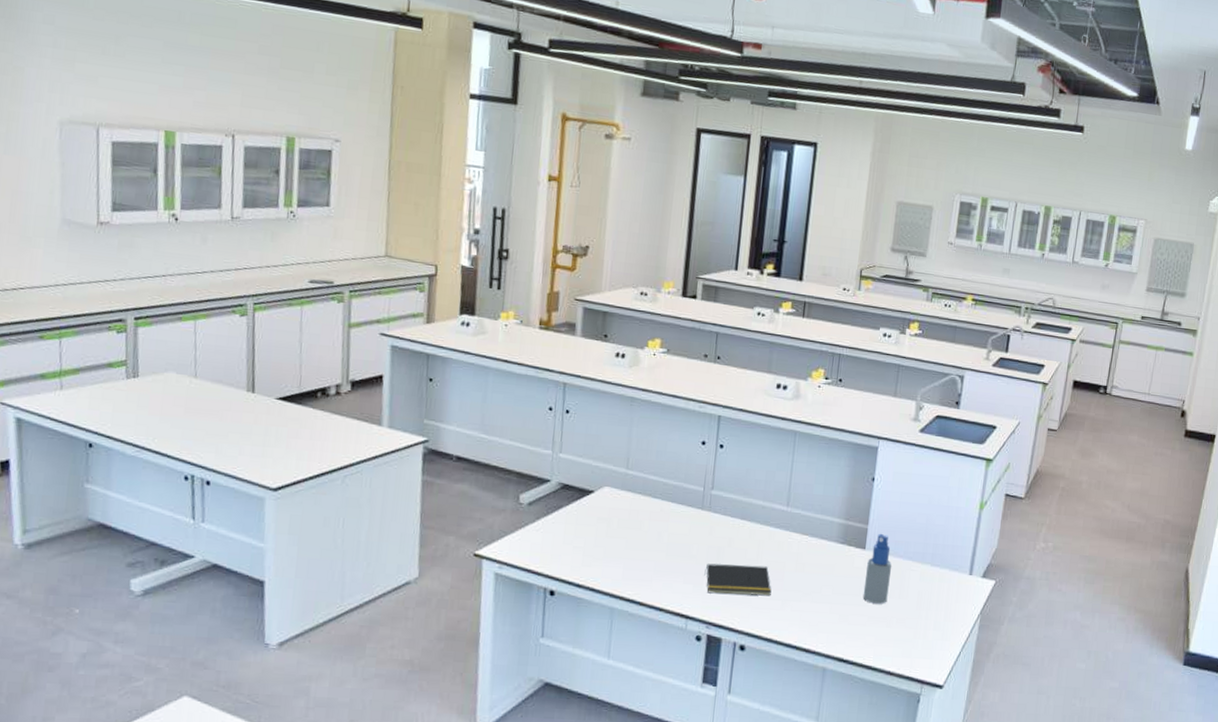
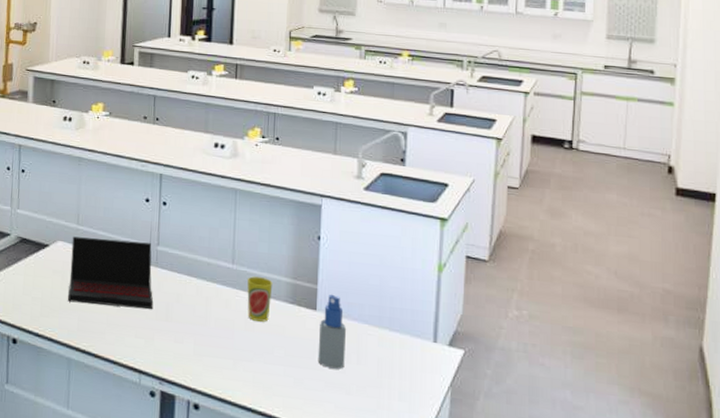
laptop: none [613,481,706,555] -> present [68,236,154,310]
notepad: present [704,563,772,596] -> none [155,318,222,355]
cup: none [799,518,826,563] -> present [247,276,273,322]

